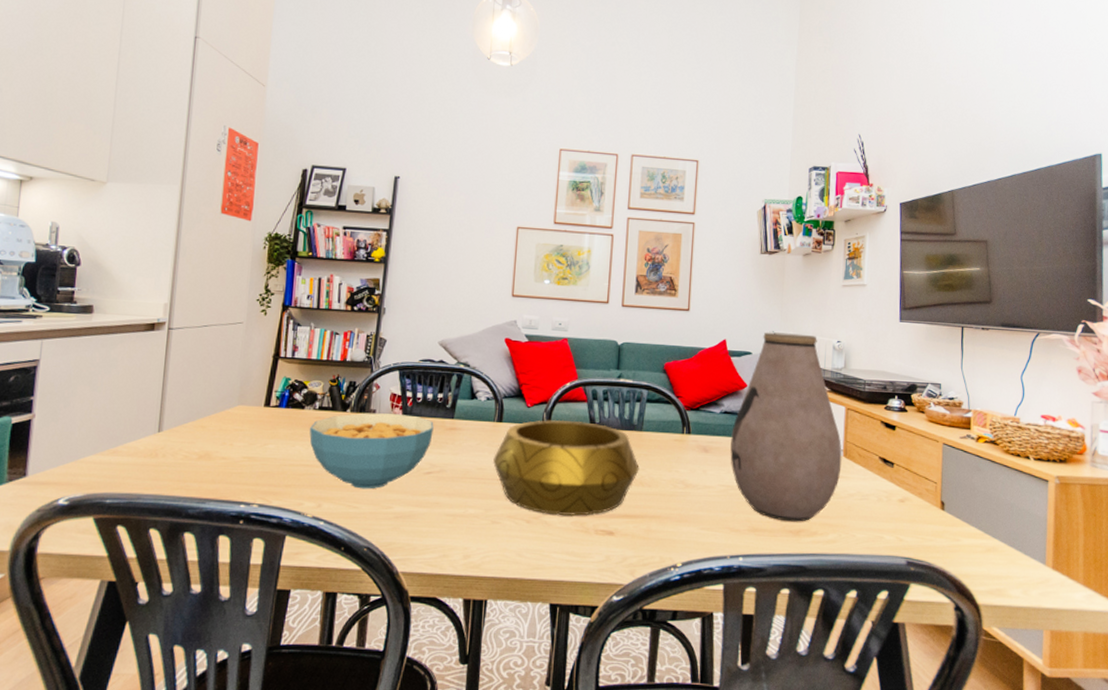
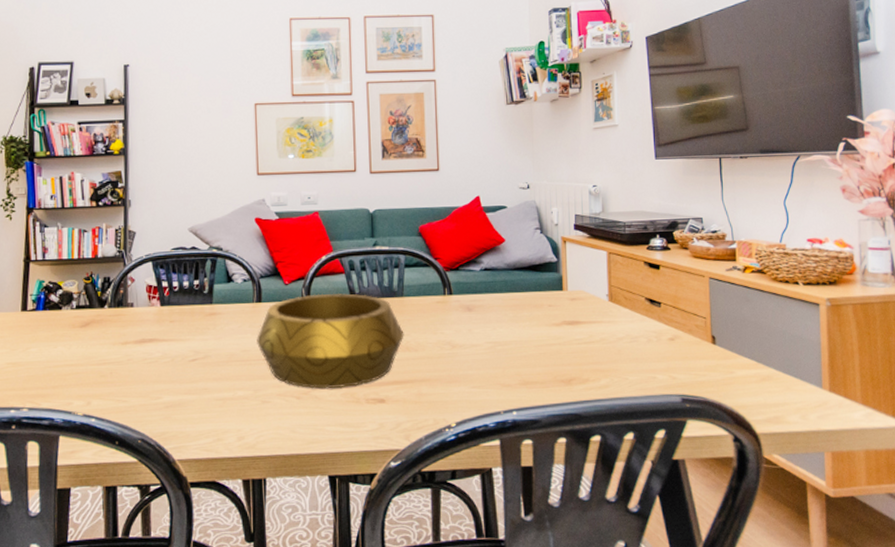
cereal bowl: present [309,412,434,489] -> none [69,304,194,383]
vase: present [730,332,842,522] -> none [493,182,608,372]

